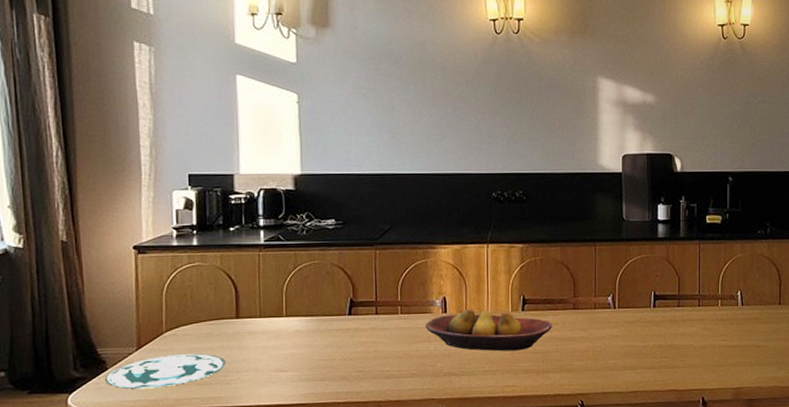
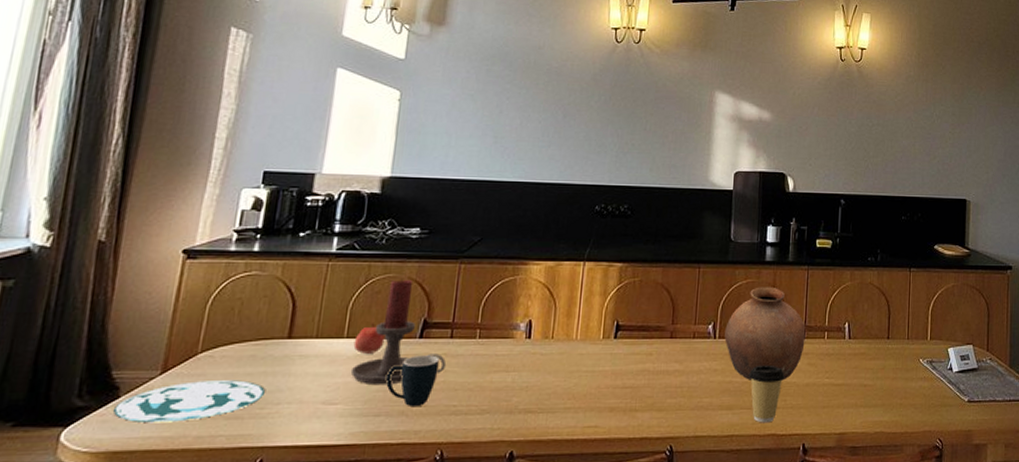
apple: none [293,303,319,329] -> present [353,323,385,354]
candle holder: none [294,265,376,356] -> present [350,279,447,386]
mug: none [326,329,369,372] -> present [386,355,440,406]
fruit bowl: present [425,308,552,351] -> none [504,333,646,385]
pottery: none [624,261,700,344] -> present [725,287,806,381]
coffee cup: none [649,330,683,381] -> present [749,364,785,423]

